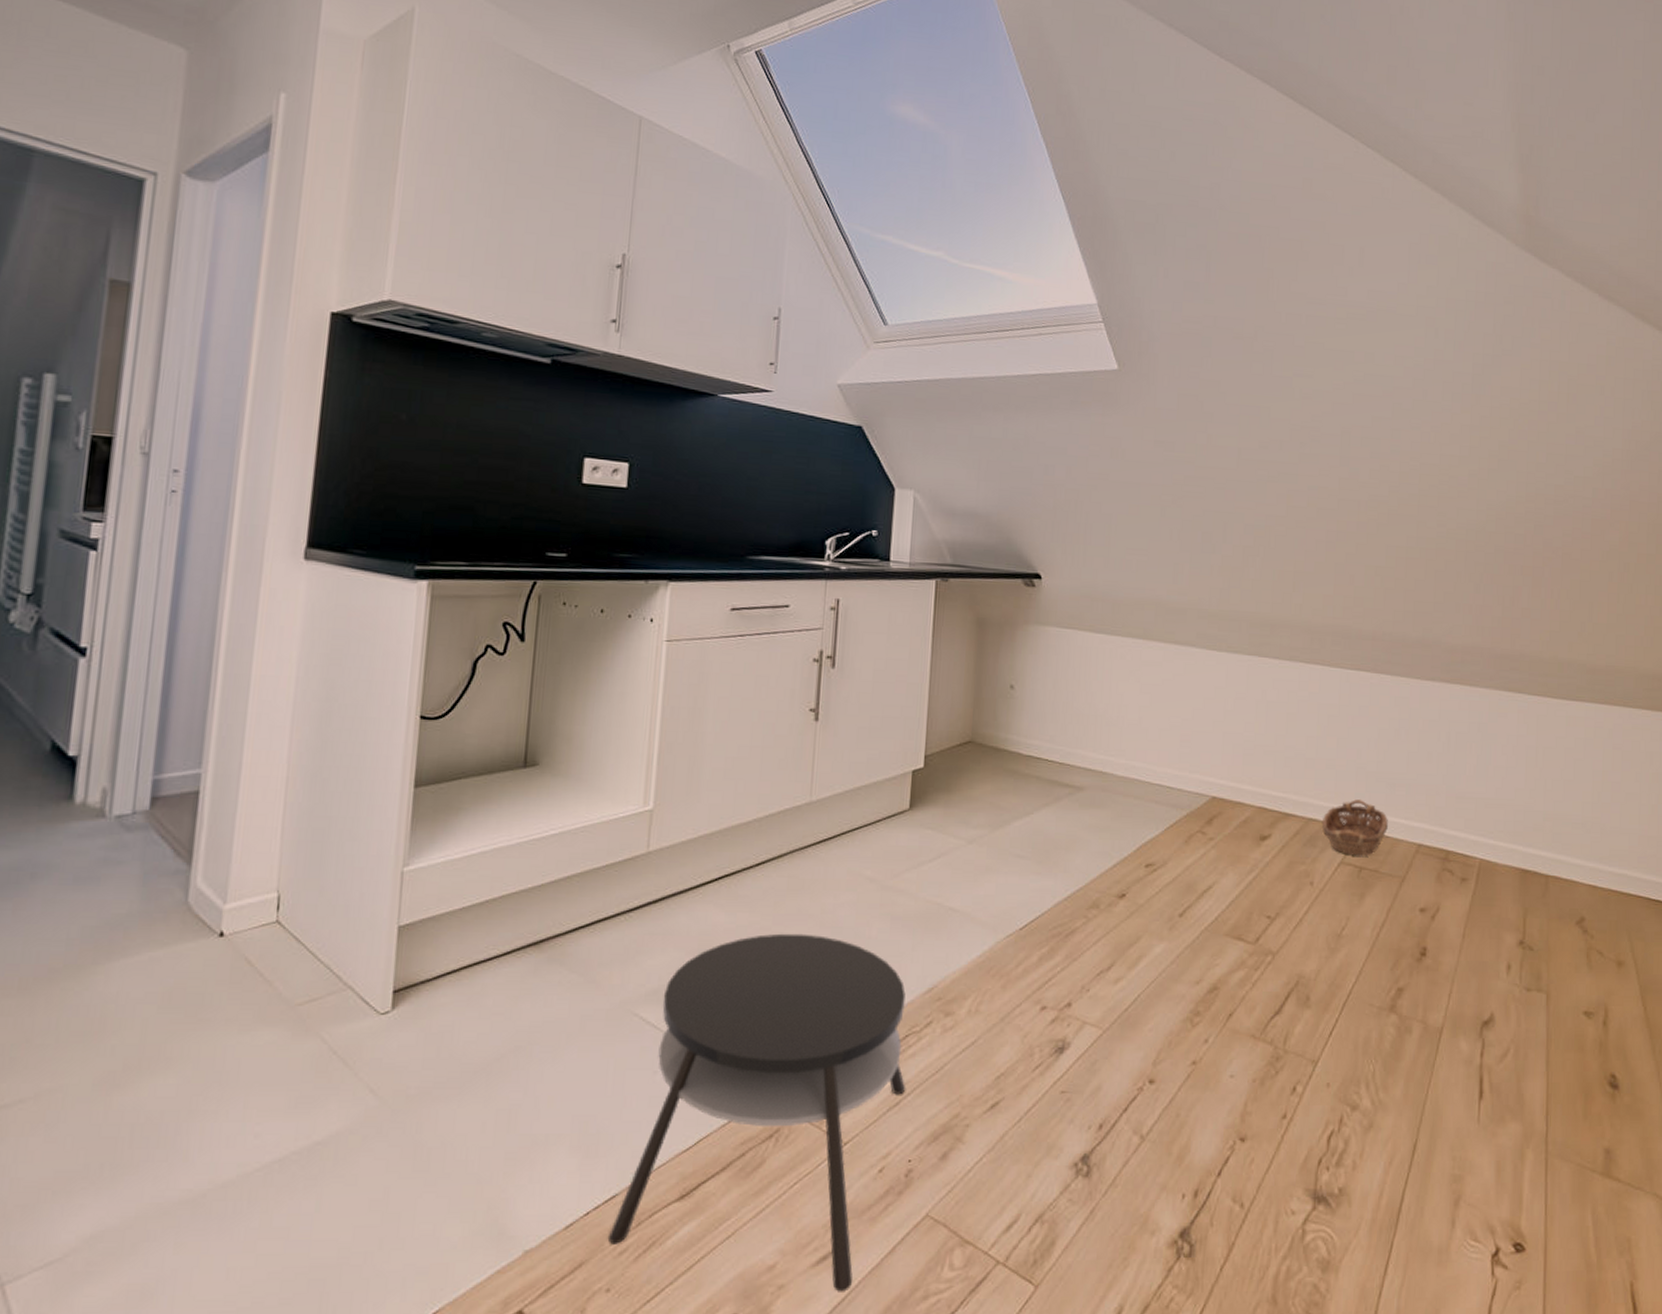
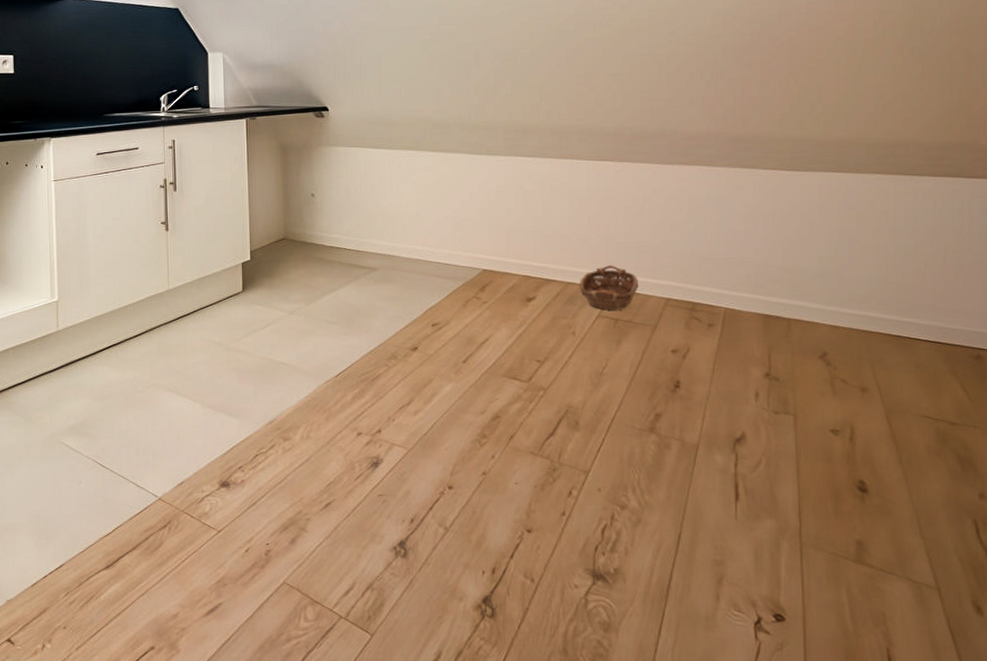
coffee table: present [607,933,906,1292] -> none [60,384,260,634]

